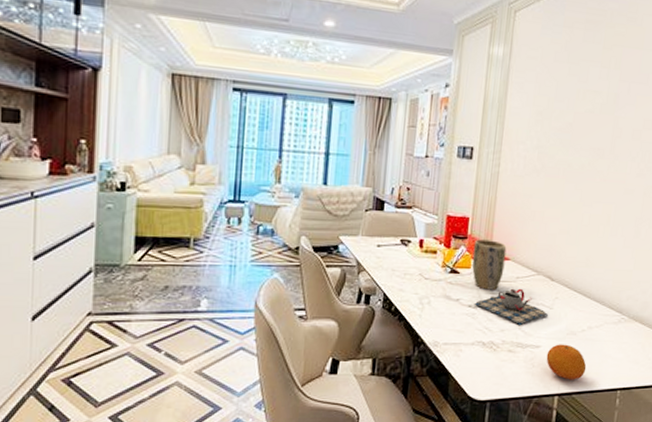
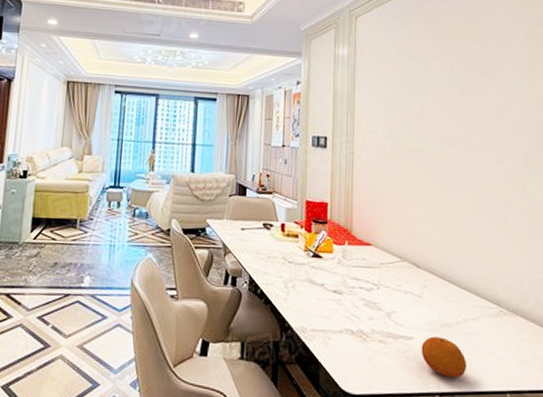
plant pot: present [472,239,507,290] -> none [333,224,368,276]
teapot: present [474,288,548,326] -> none [339,274,417,315]

